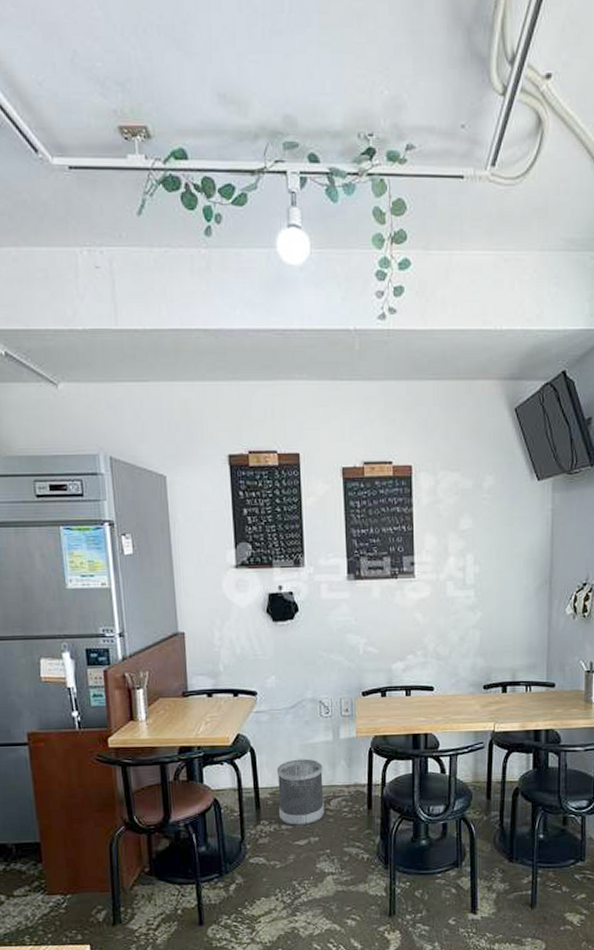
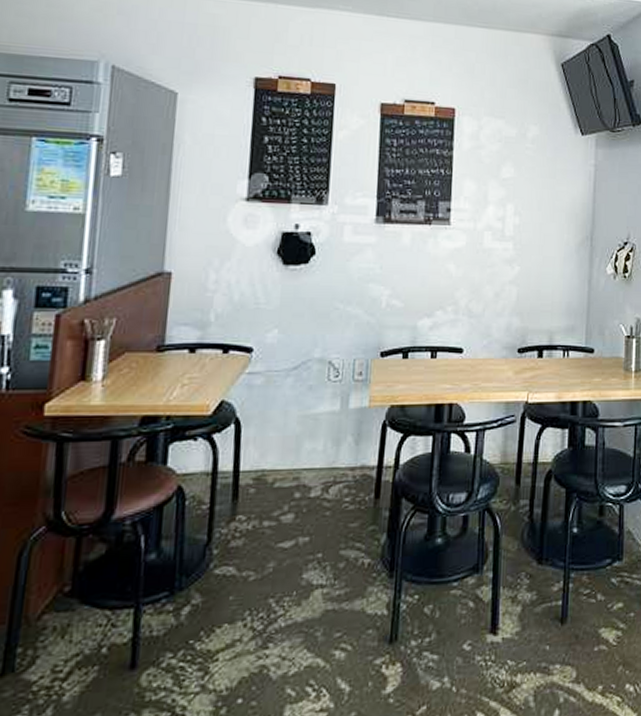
wastebasket: present [276,759,324,826] -> none [261,433,324,522]

